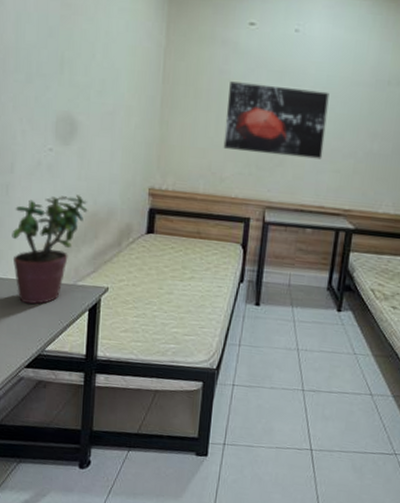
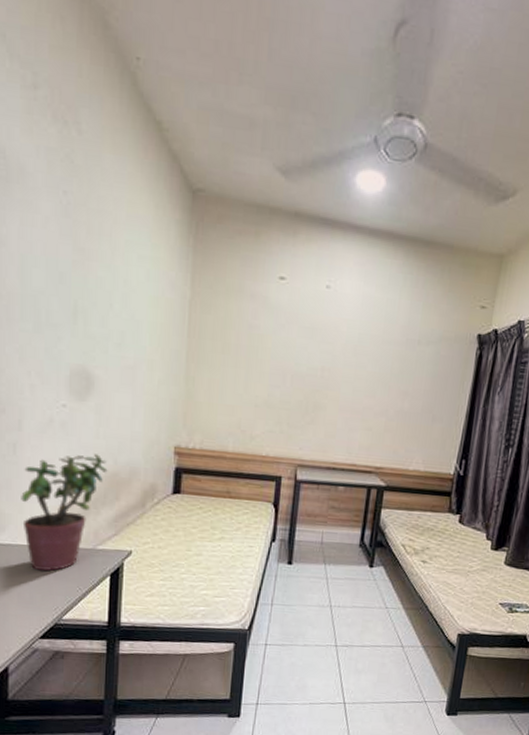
wall art: present [223,81,329,159] -> none [253,337,361,417]

